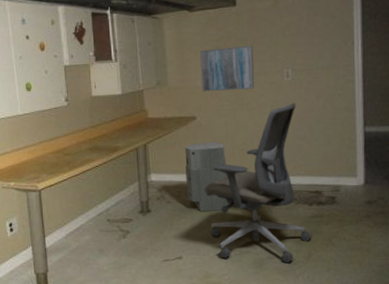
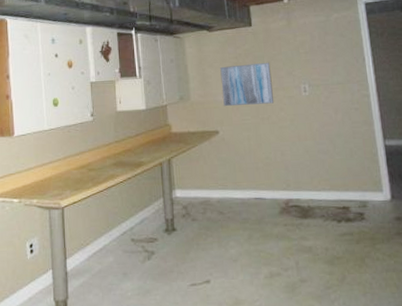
air purifier: present [185,142,230,212] -> none [209,156,257,230]
office chair: present [205,102,312,263] -> none [230,116,344,287]

